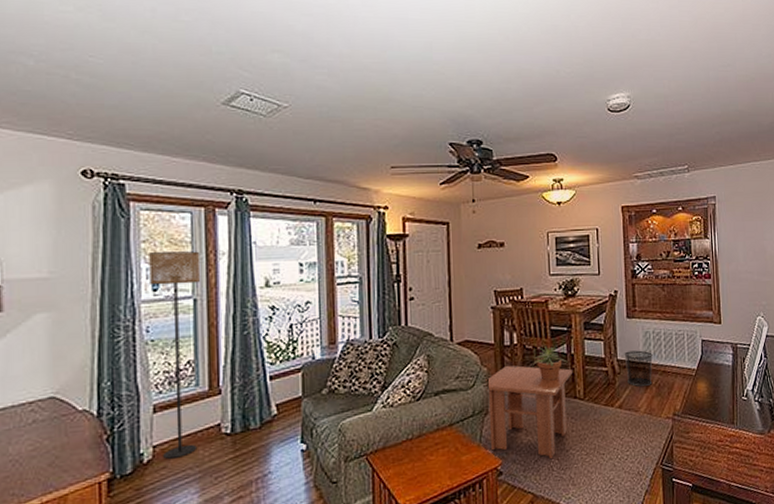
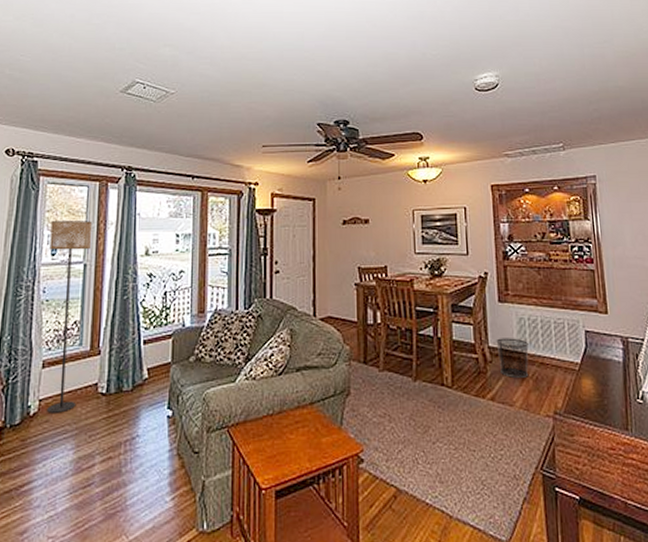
coffee table: present [486,365,573,459] -> none [348,344,440,450]
potted plant: present [532,347,568,381] -> none [396,328,434,364]

